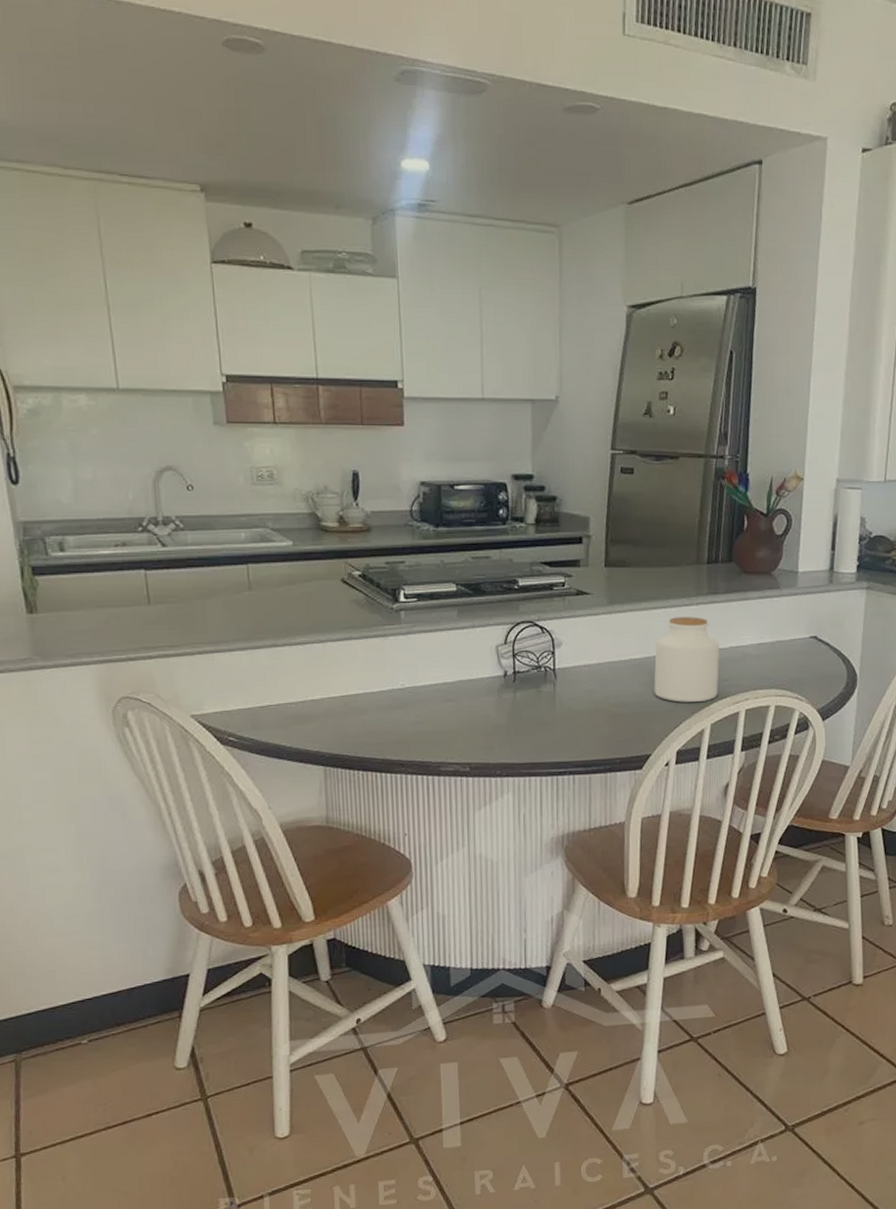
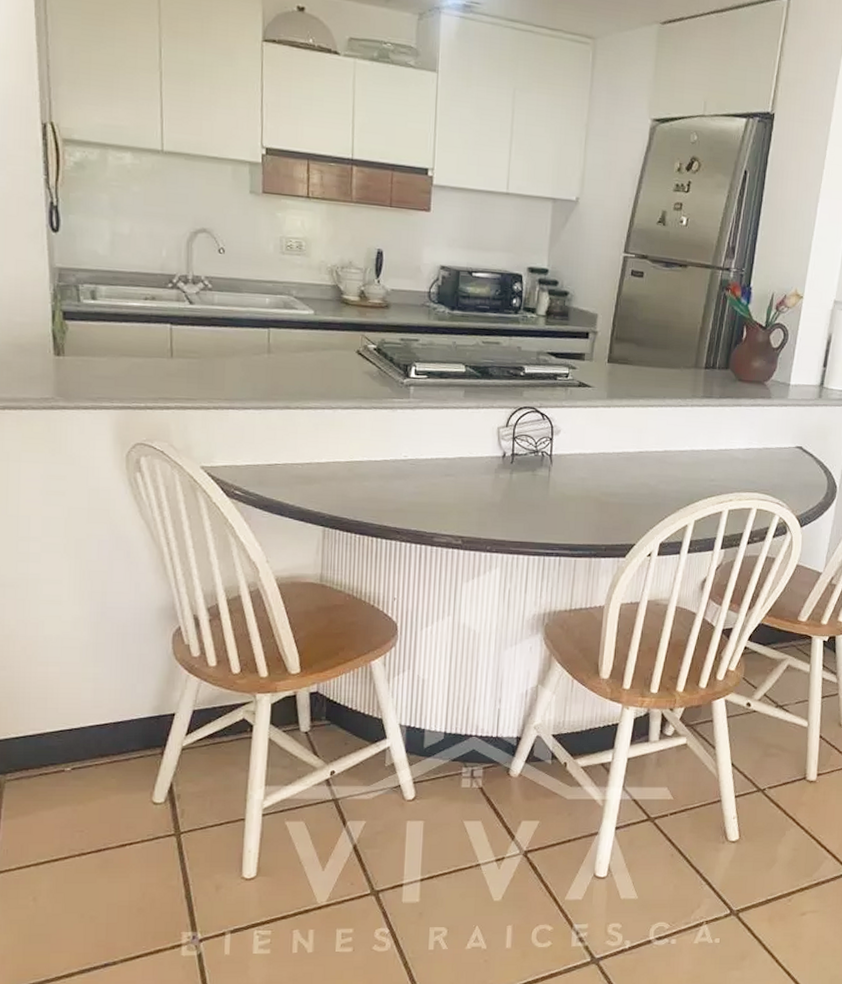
jar: present [654,617,720,702] -> none [643,416,710,499]

